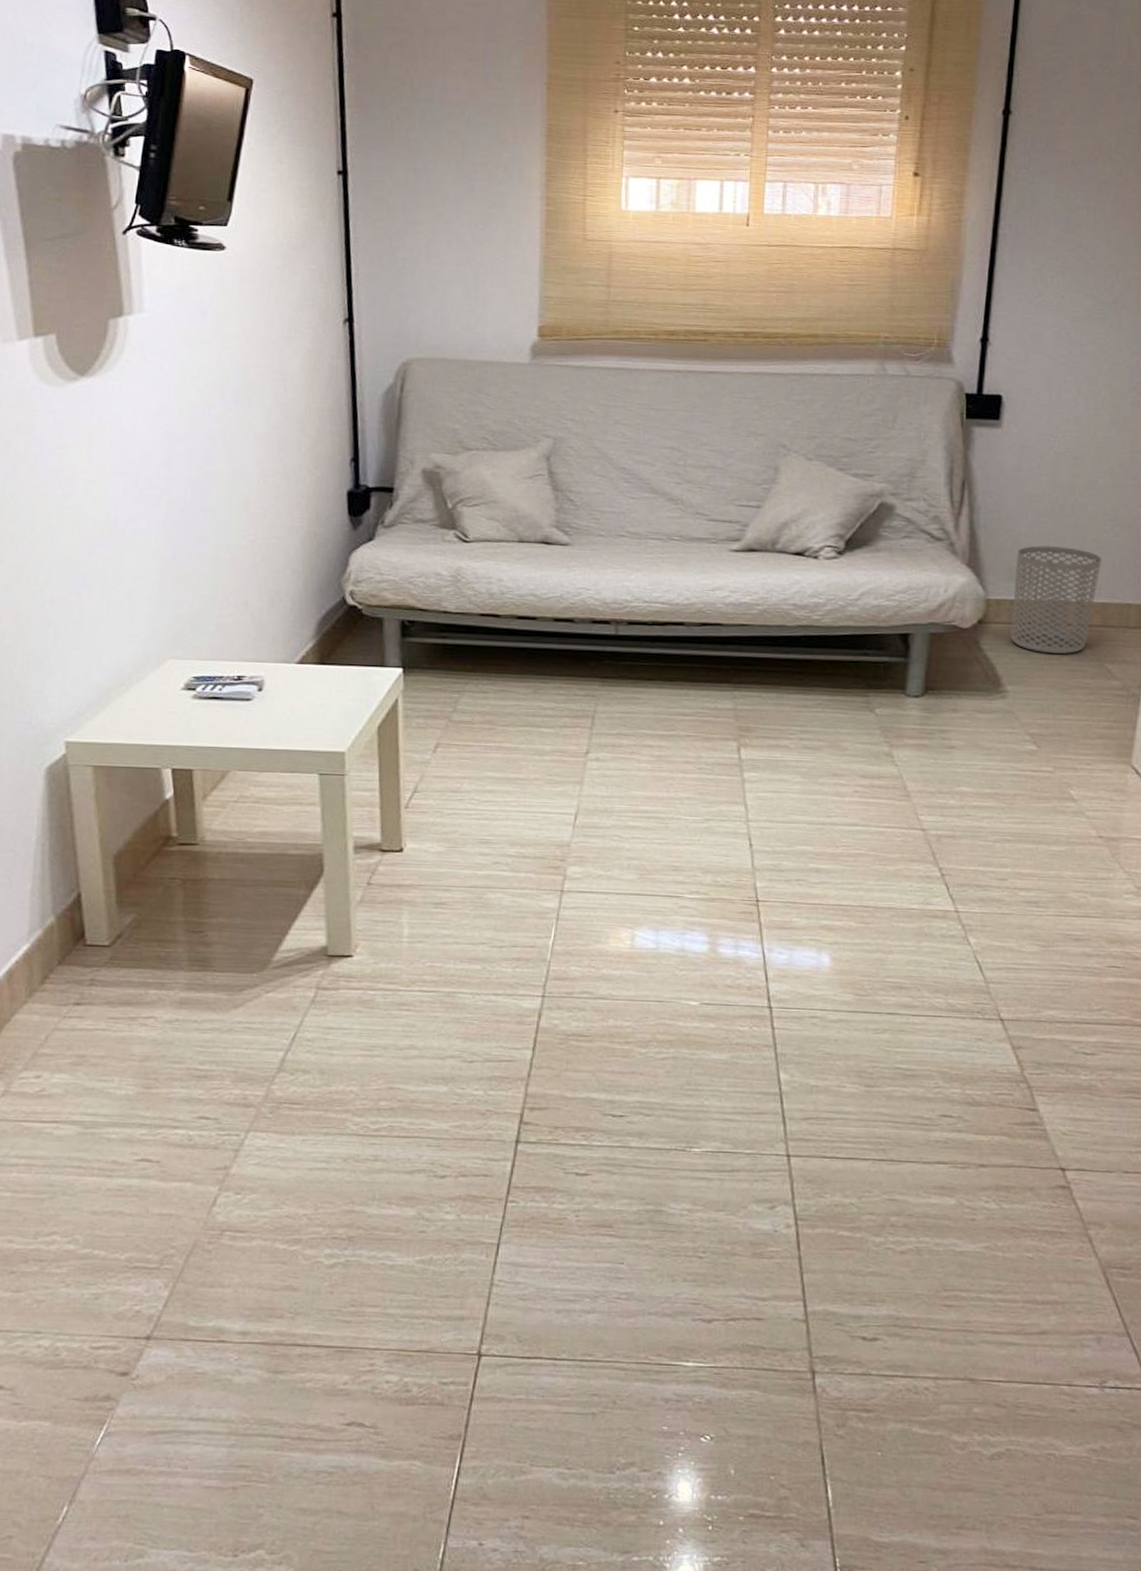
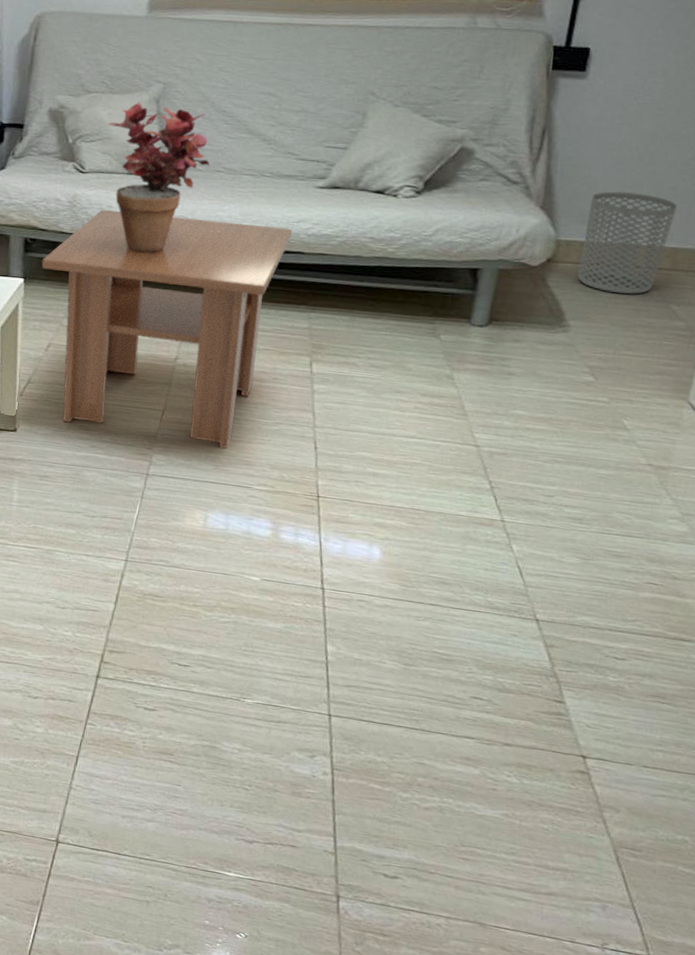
coffee table: none [423,583,709,853] -> present [41,209,293,448]
potted plant: none [492,459,612,632] -> present [107,101,210,253]

